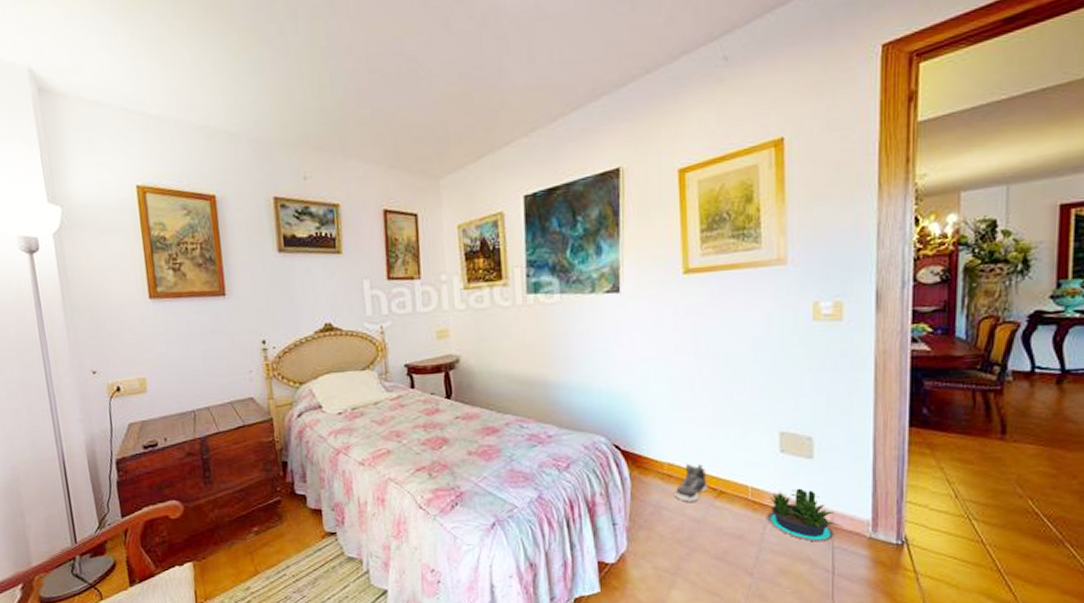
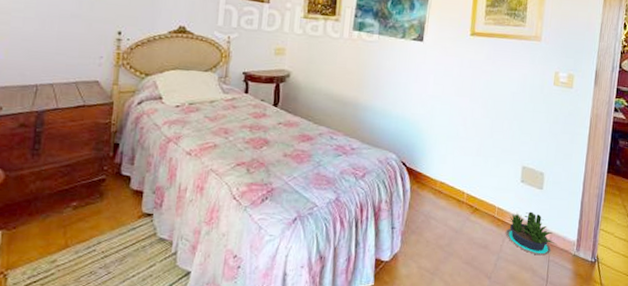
sneaker: present [674,463,708,502] -> none [442,183,468,215]

